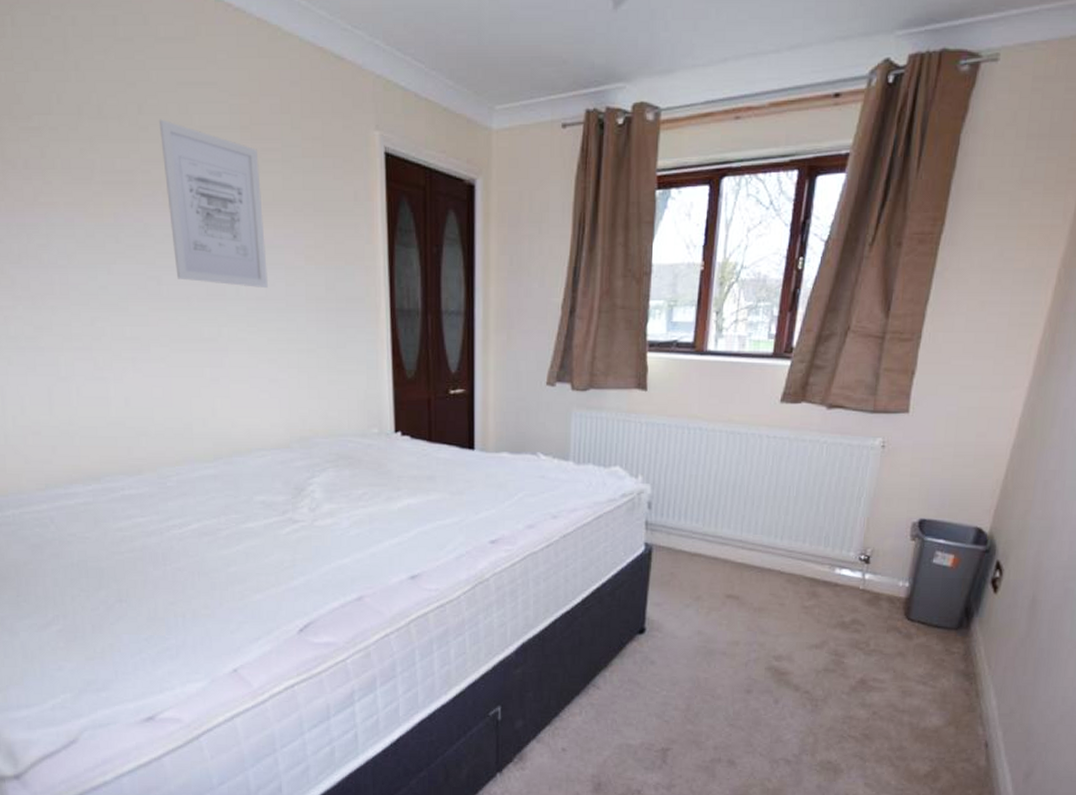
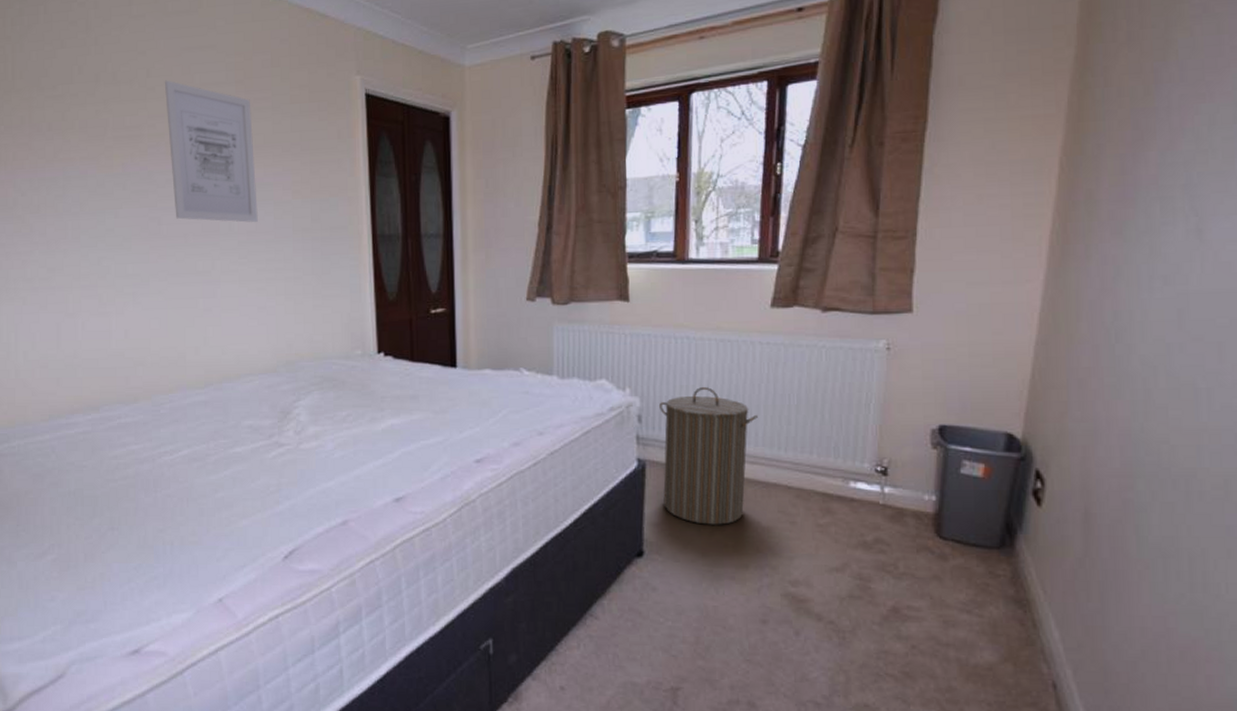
laundry hamper: none [665,477,759,606] -> present [659,387,758,525]

